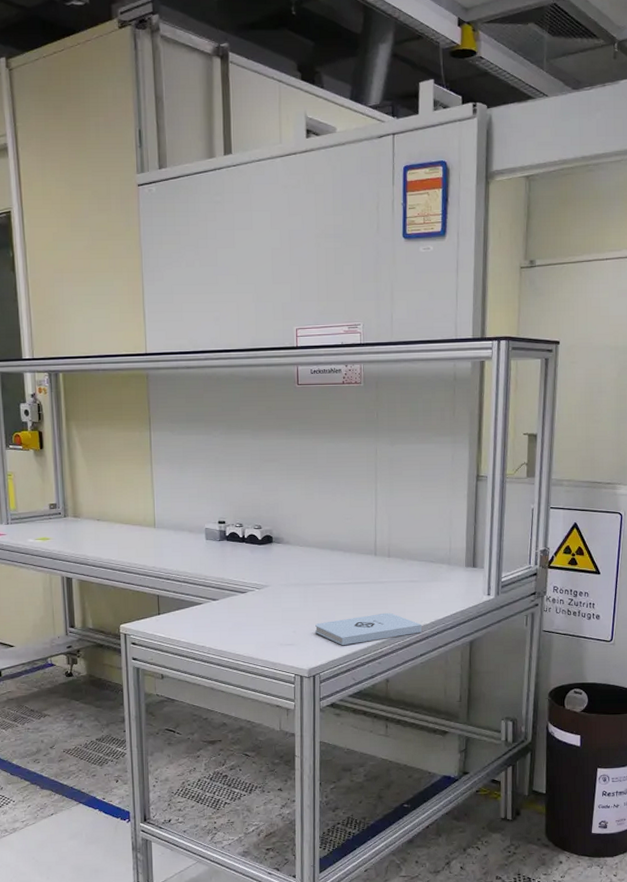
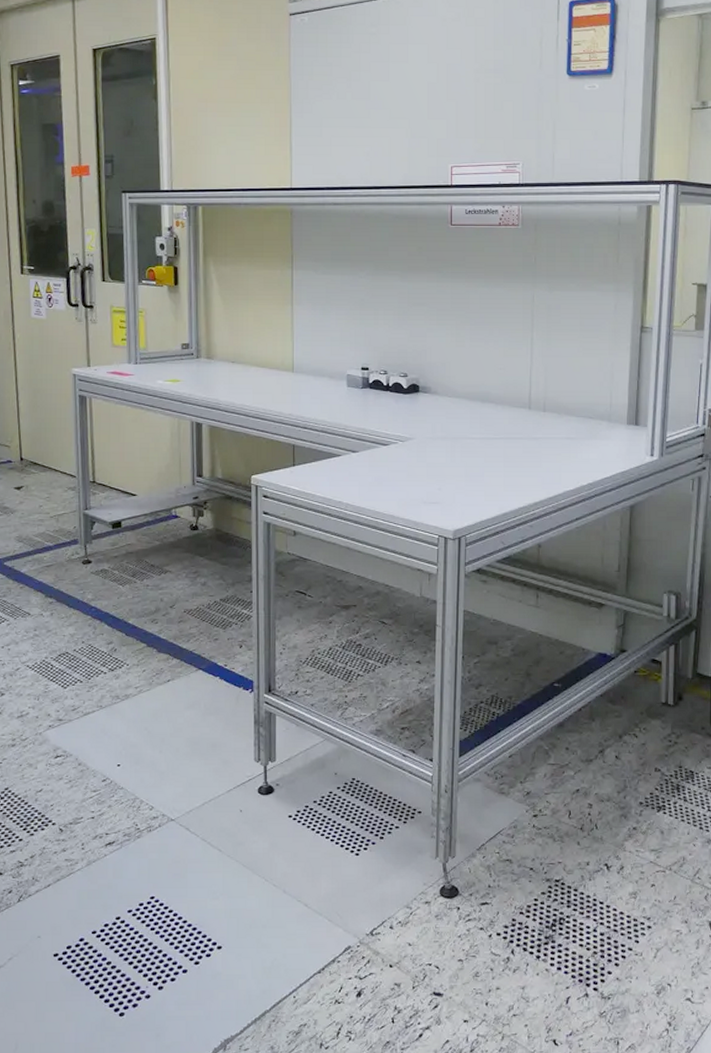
notepad: present [315,612,422,646] -> none [462,471,578,506]

